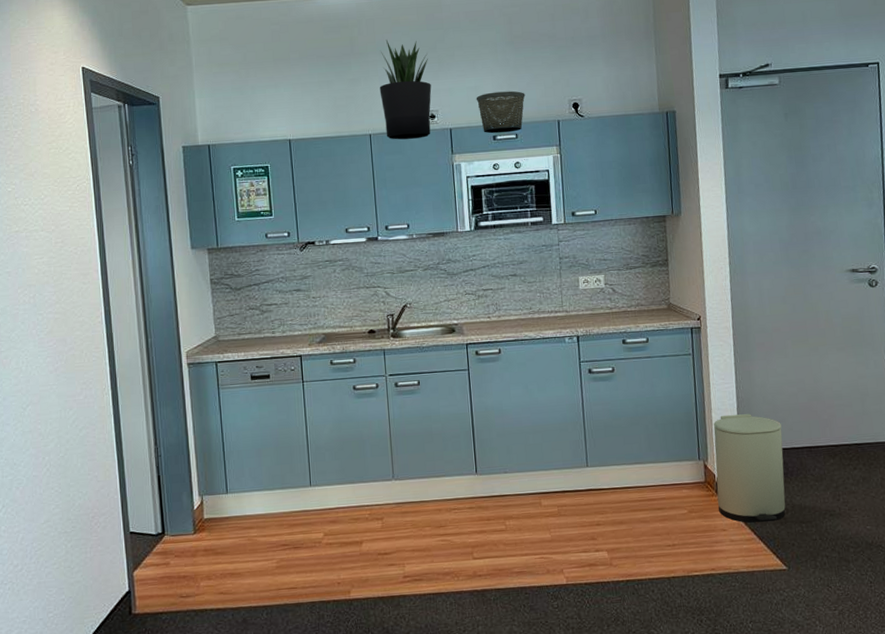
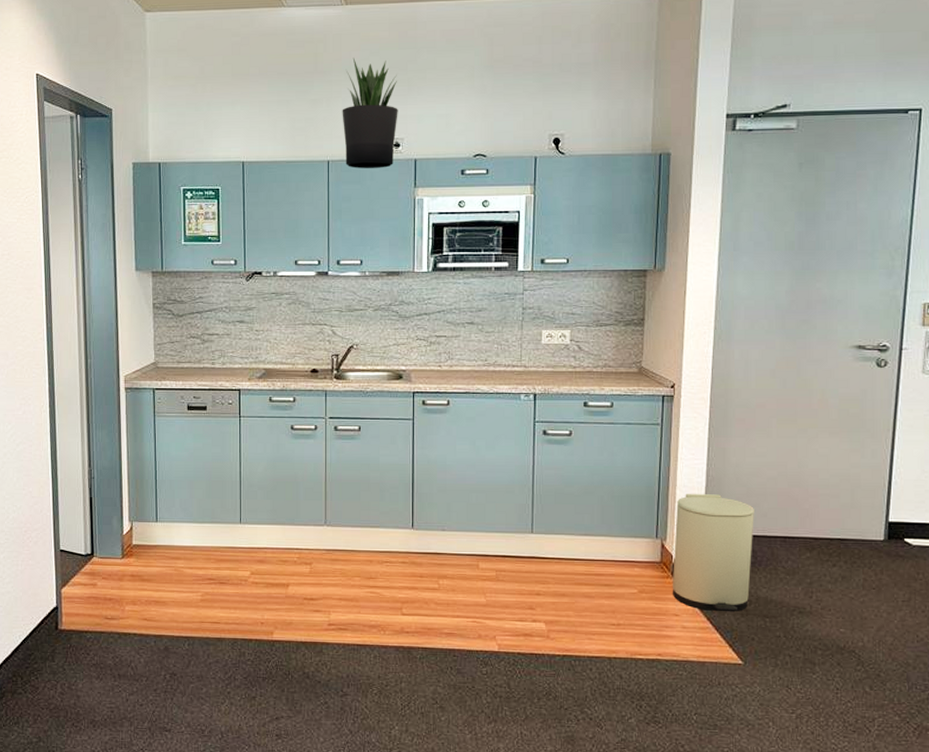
basket: present [476,91,526,134] -> none [446,121,501,167]

